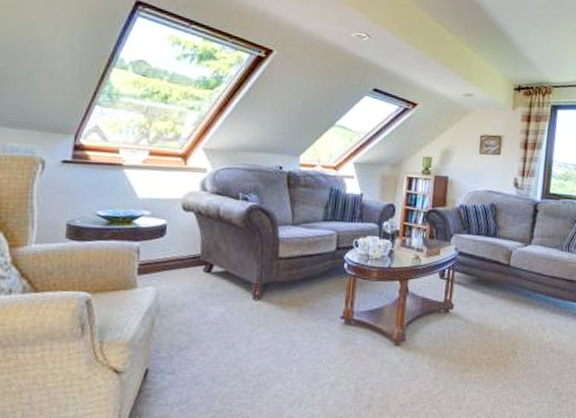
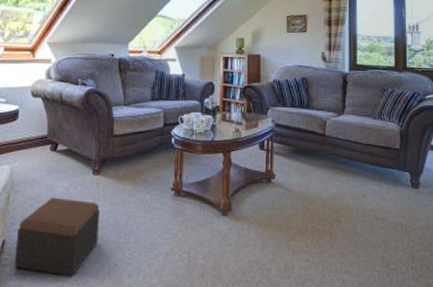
footstool: none [159,323,260,406] -> present [14,197,100,276]

